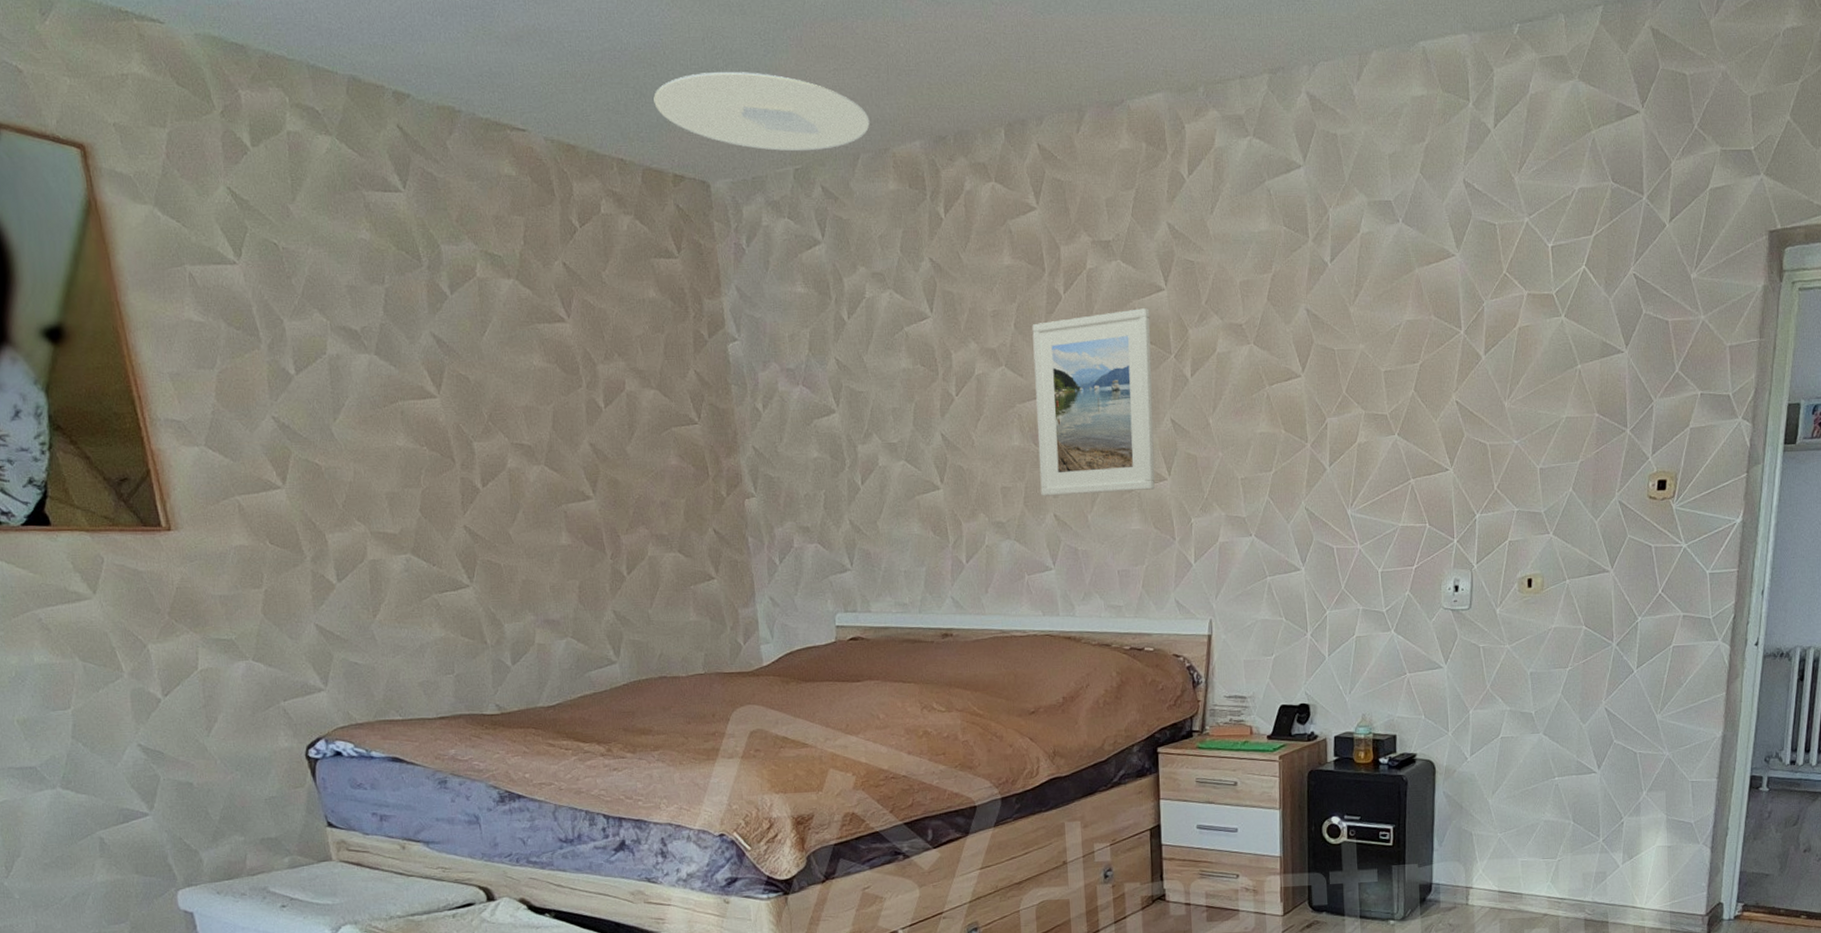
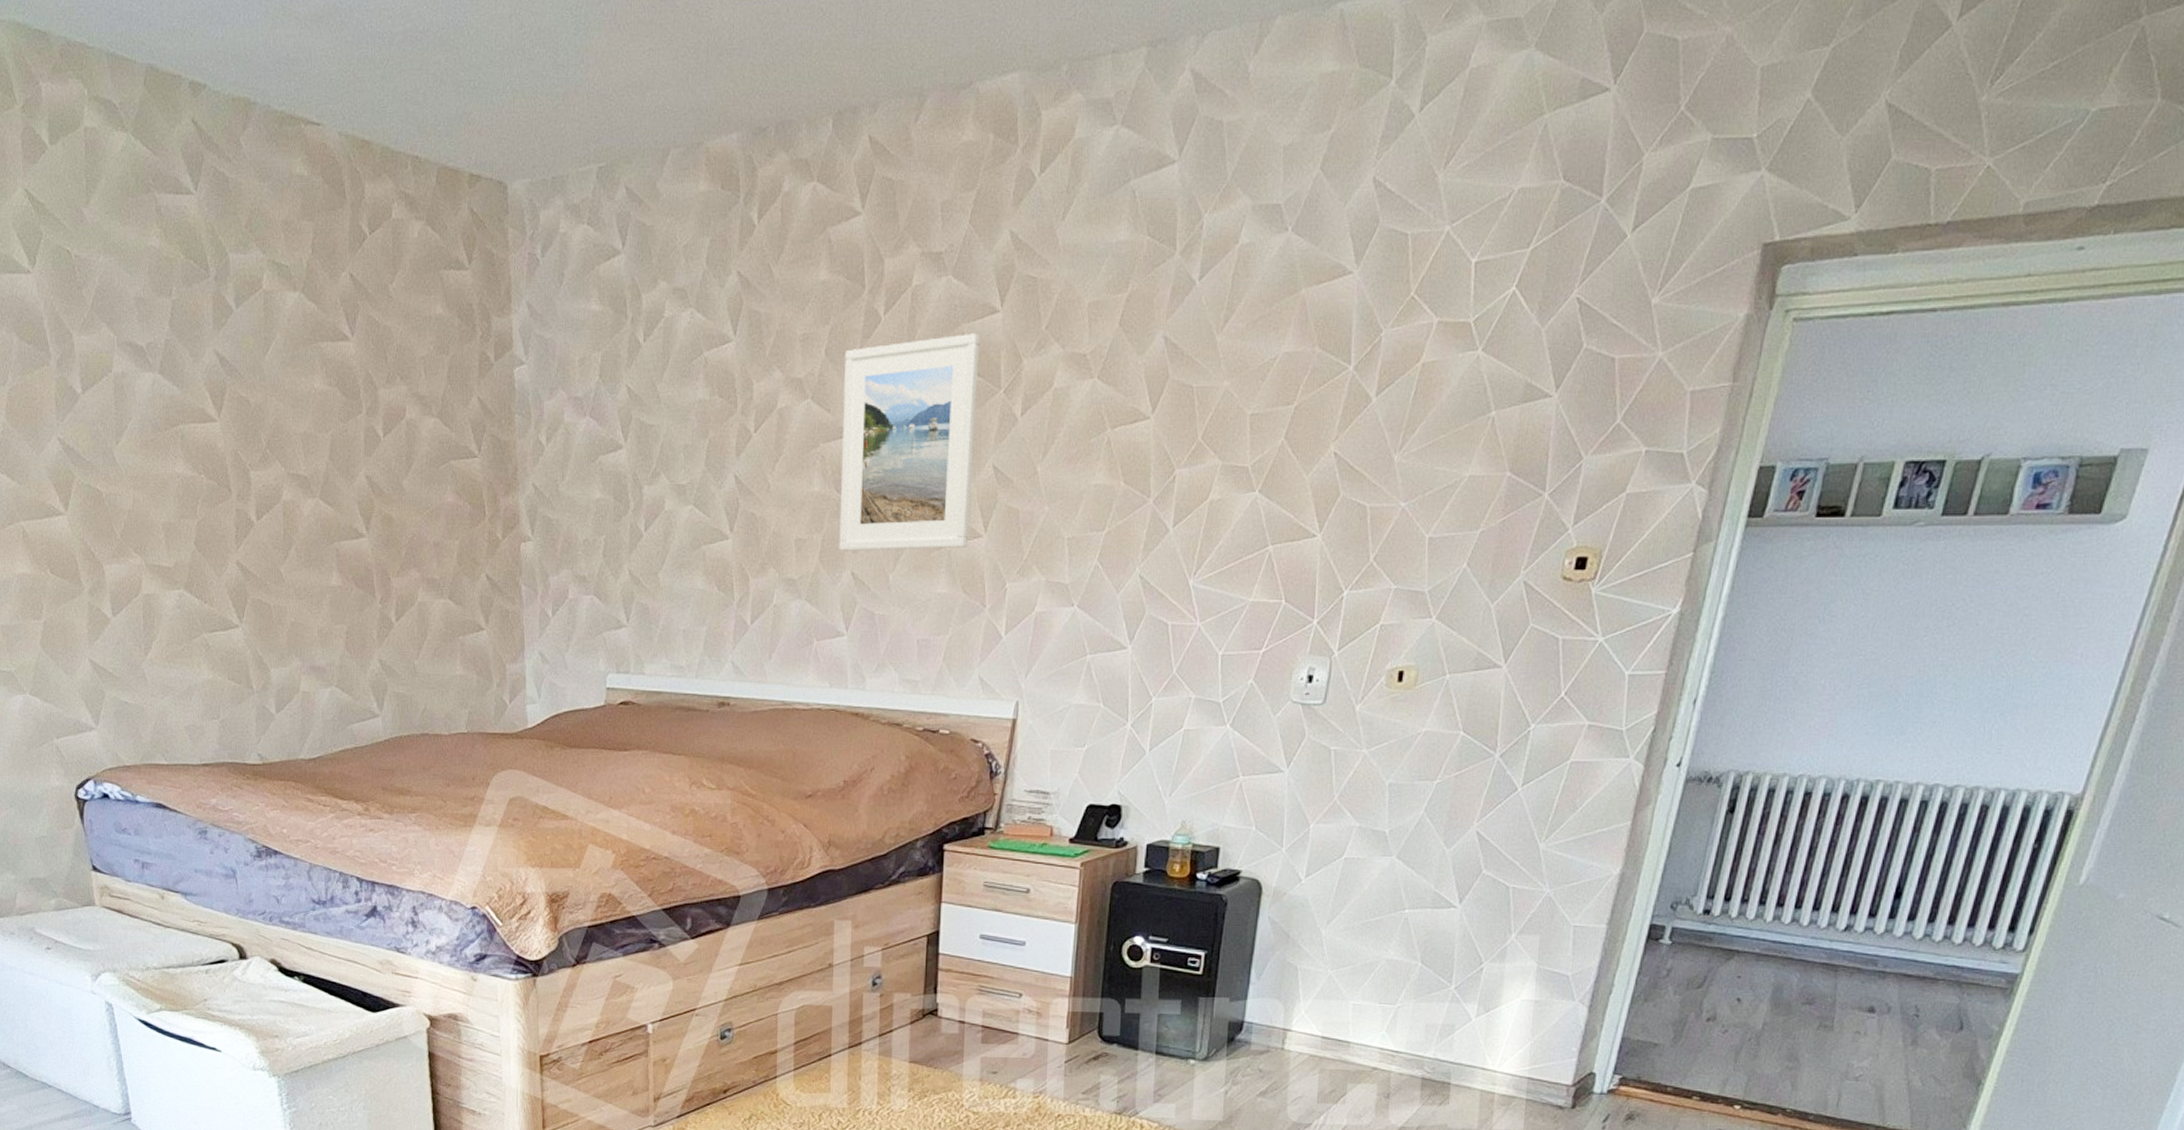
ceiling light: present [653,71,870,151] -> none [454,53,684,146]

